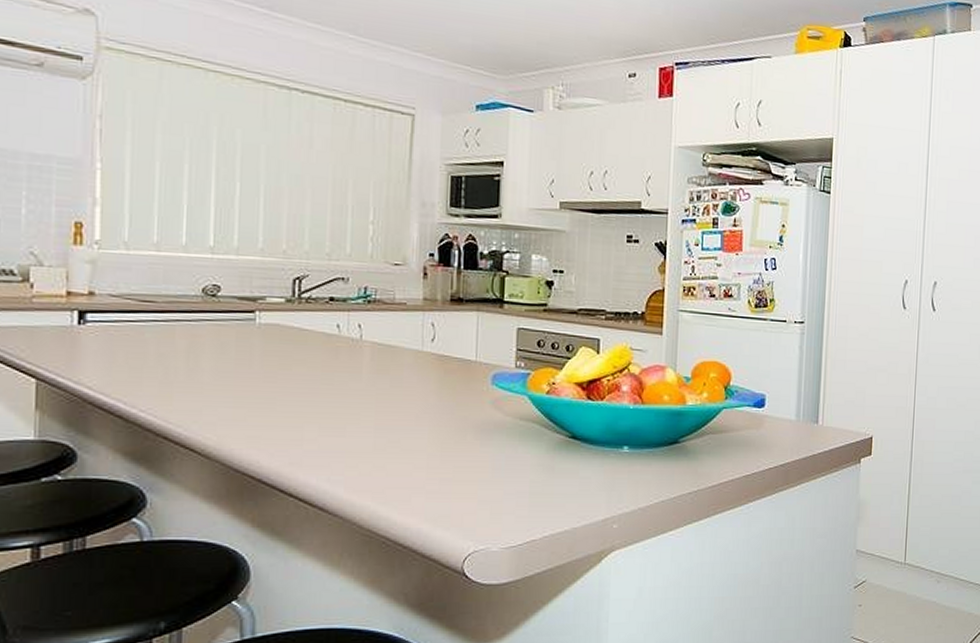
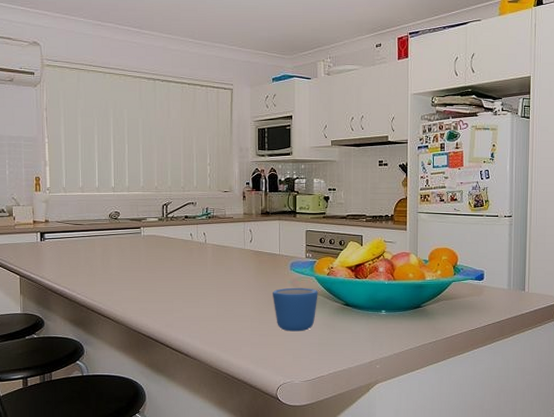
mug: none [463,410,532,475] -> present [273,287,318,332]

